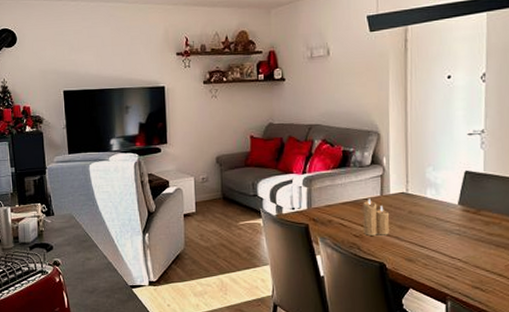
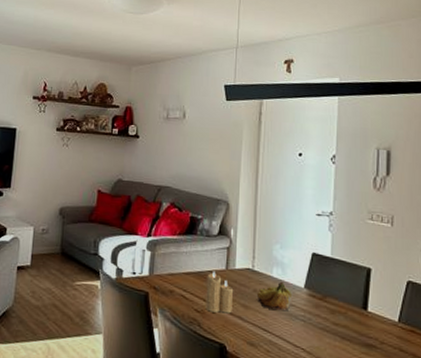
fruit: none [411,201,446,228] -> present [256,281,291,312]

